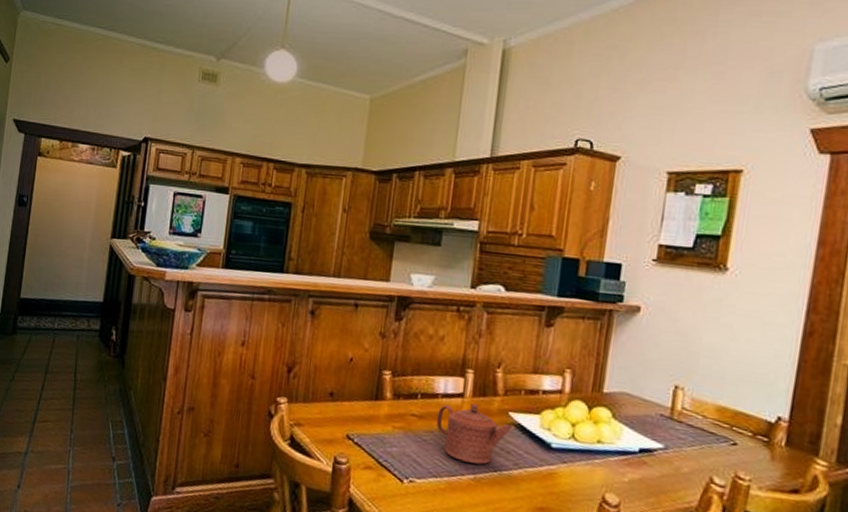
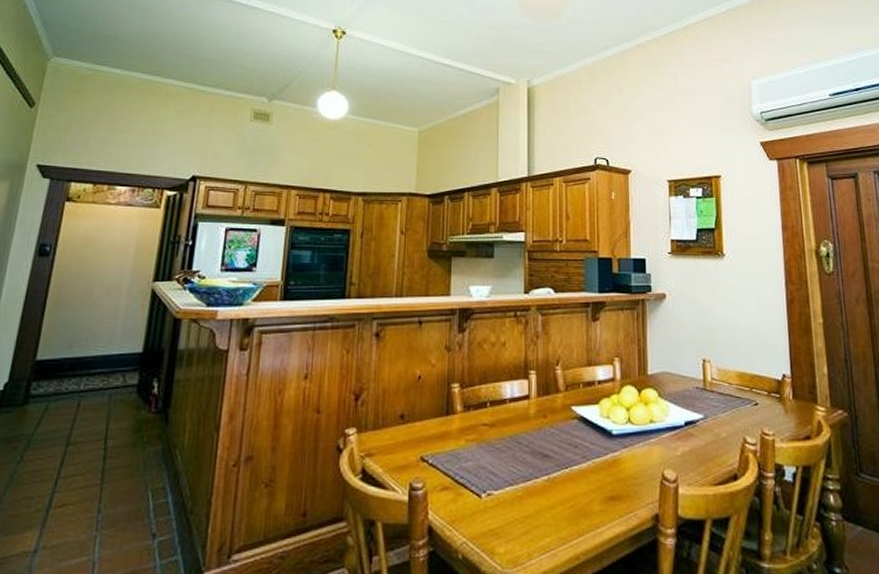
teapot: present [436,403,513,465] -> none [507,403,577,464]

